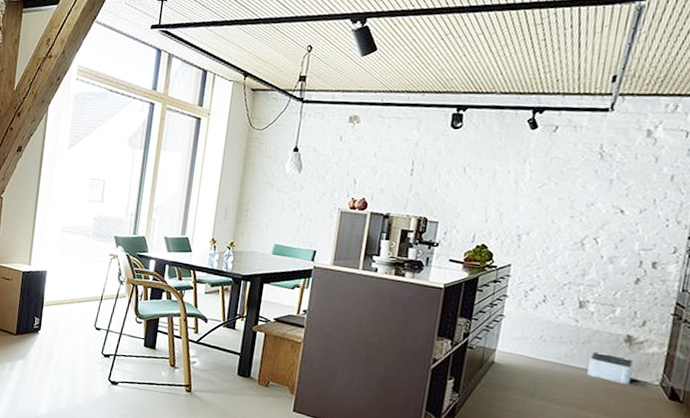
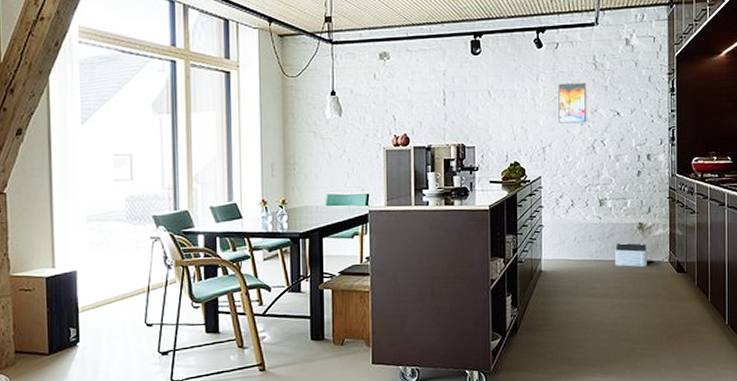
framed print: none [543,169,587,216] -> present [558,83,587,124]

